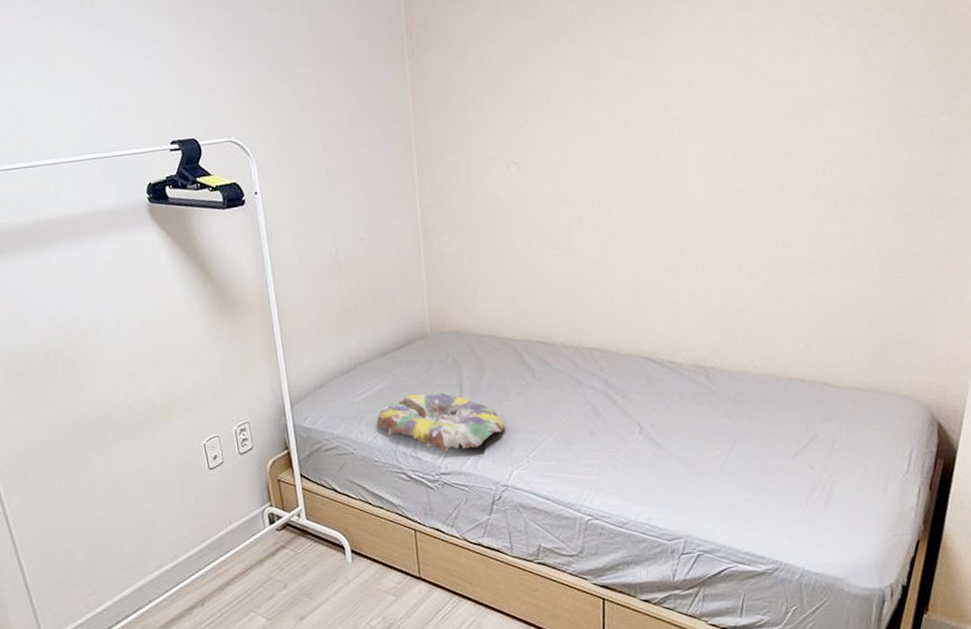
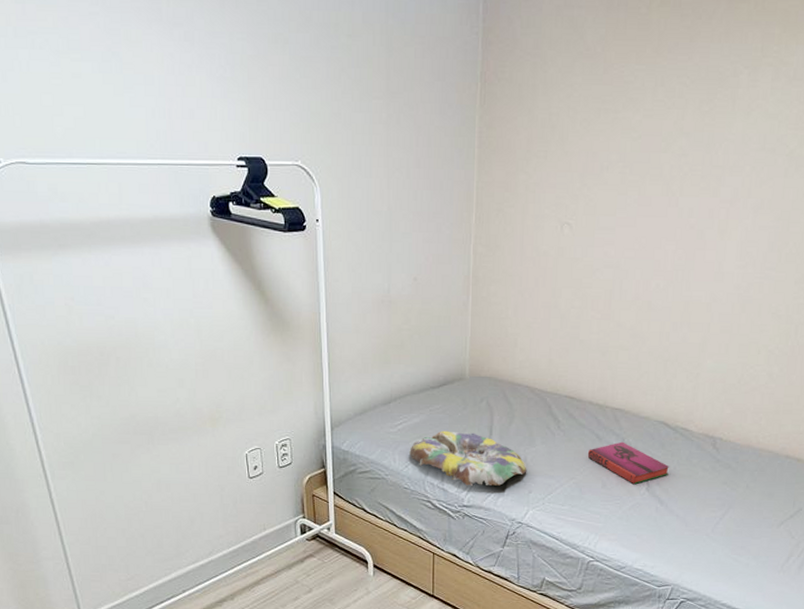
hardback book: none [568,383,661,429] -> present [587,441,669,485]

